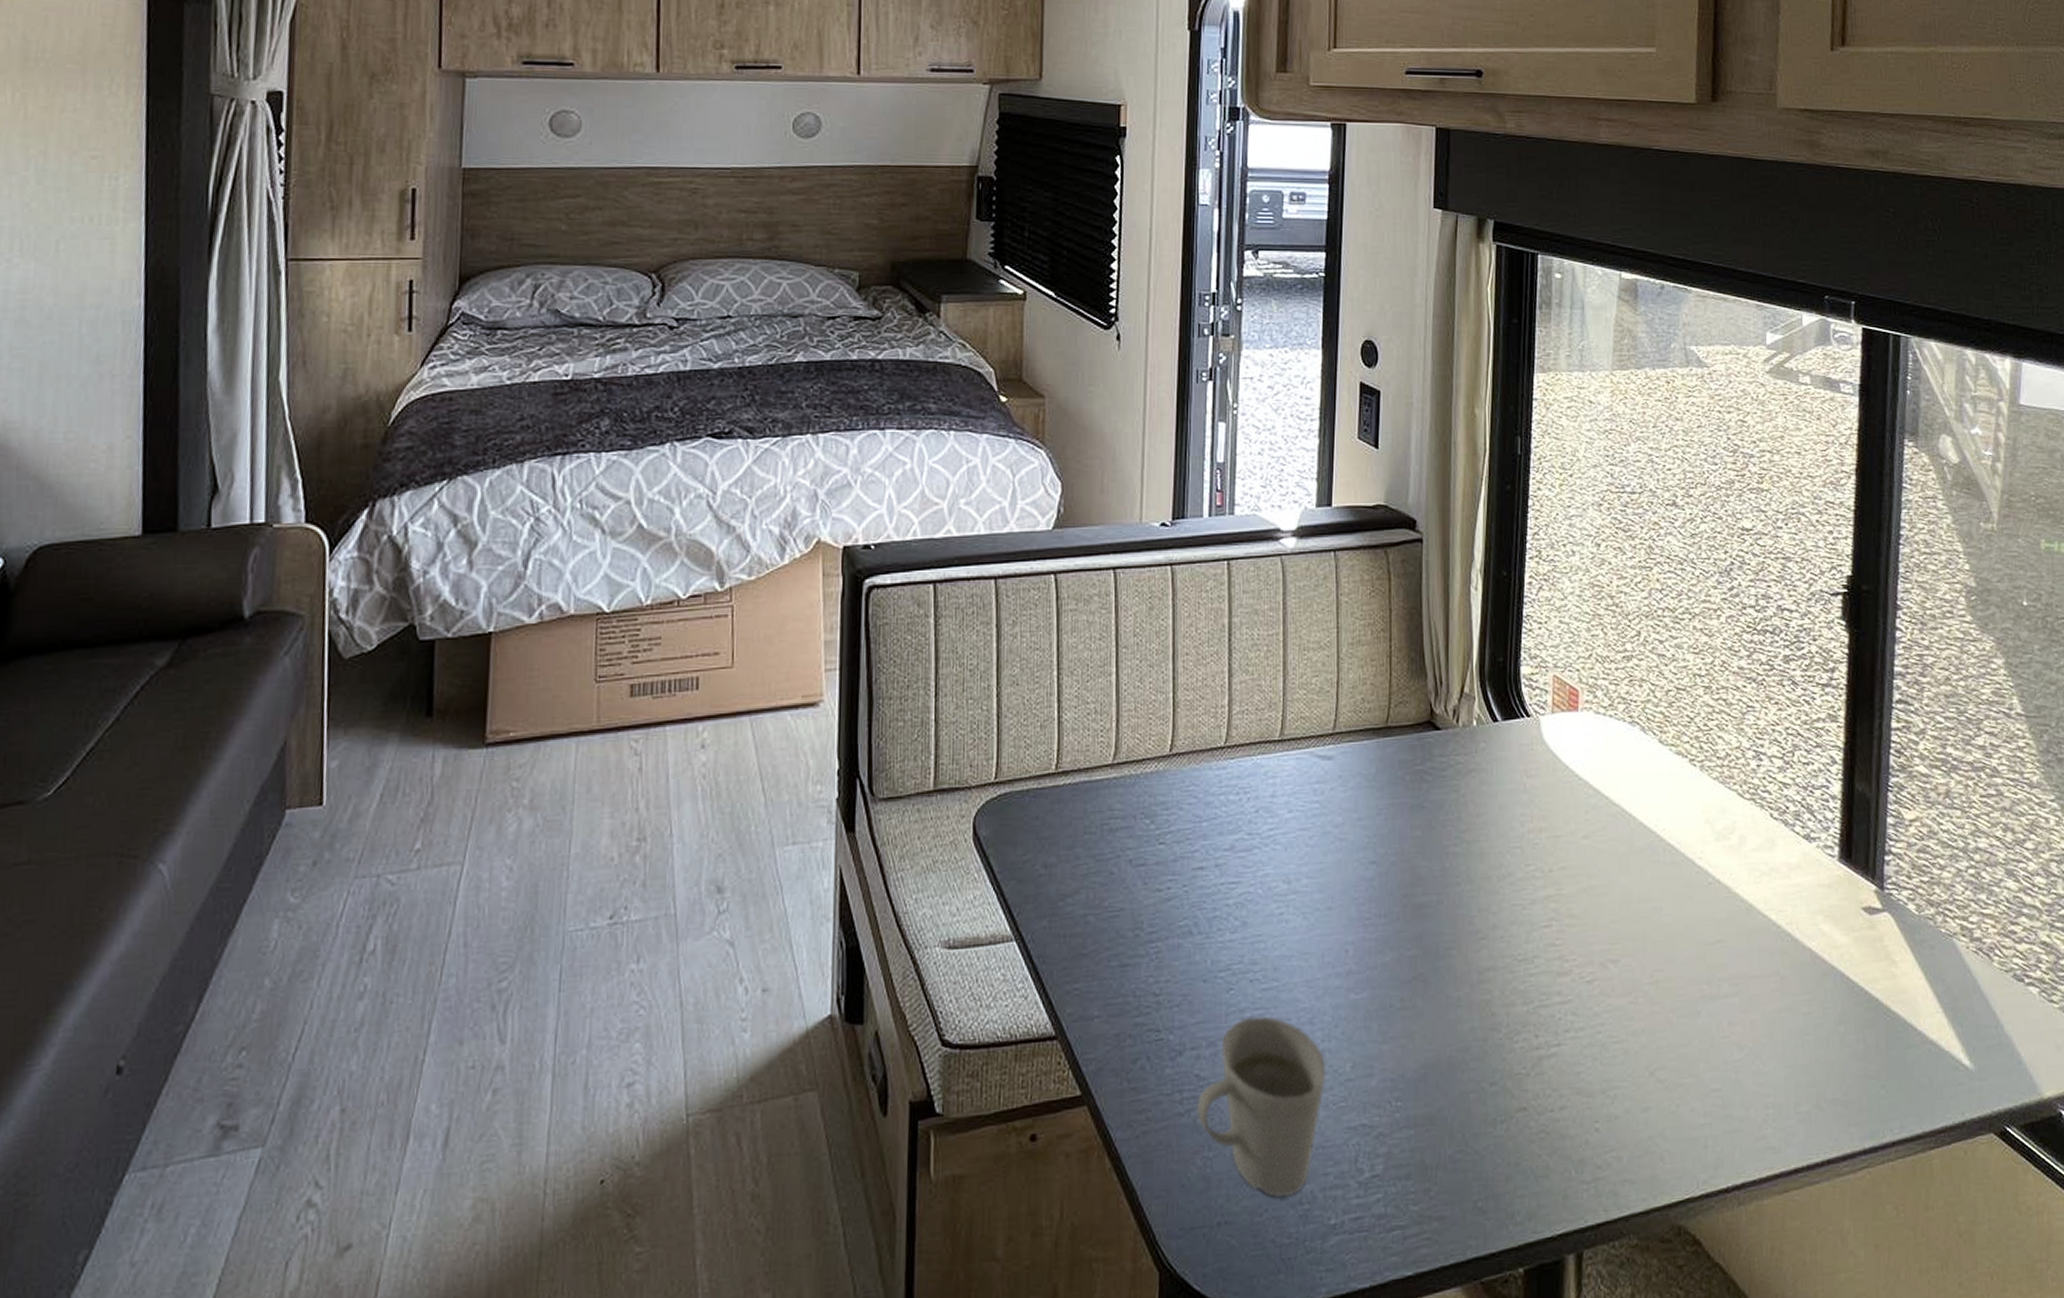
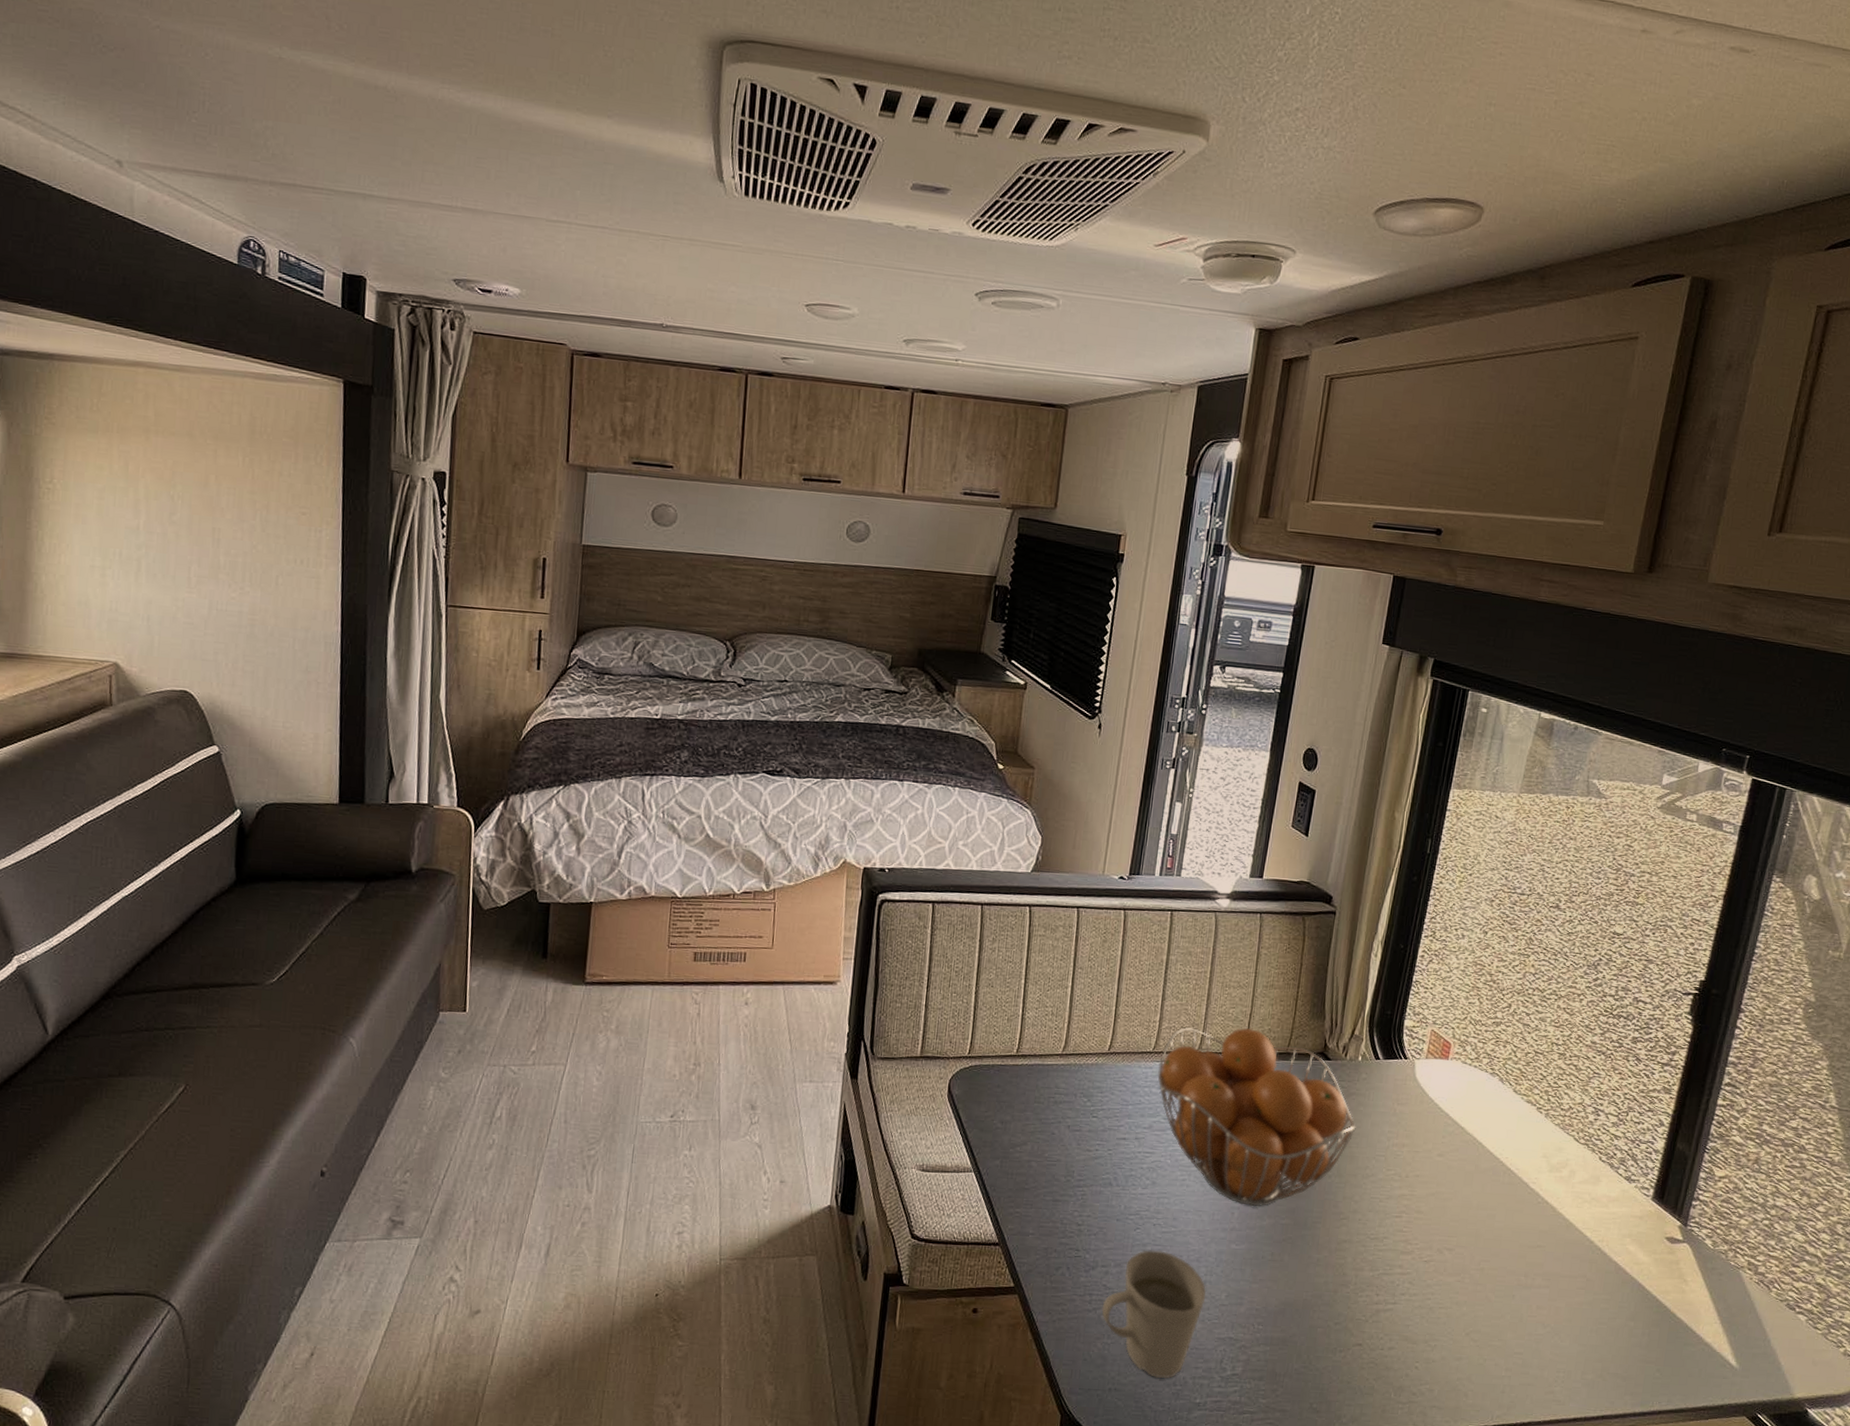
fruit basket: none [1234,699,1482,939] -> present [1157,1027,1356,1207]

